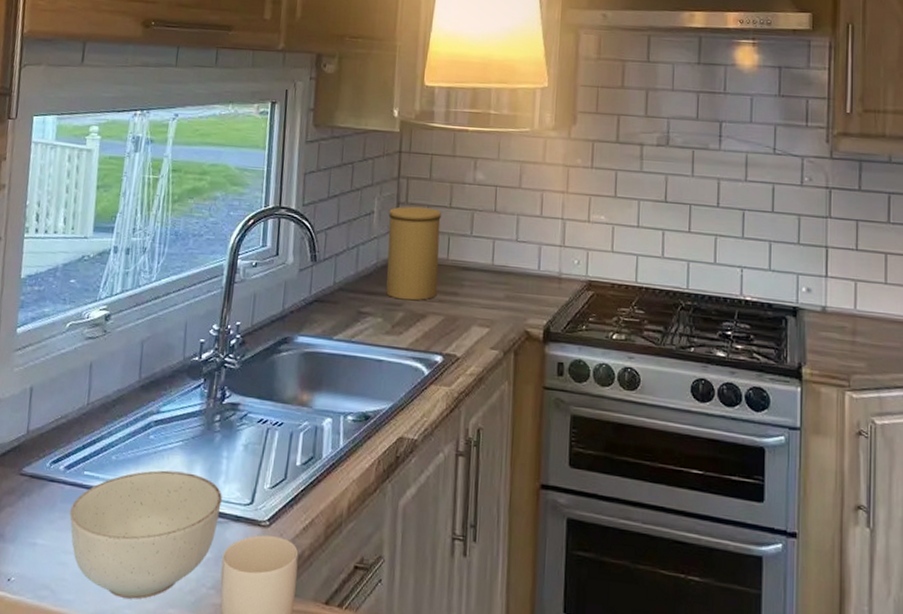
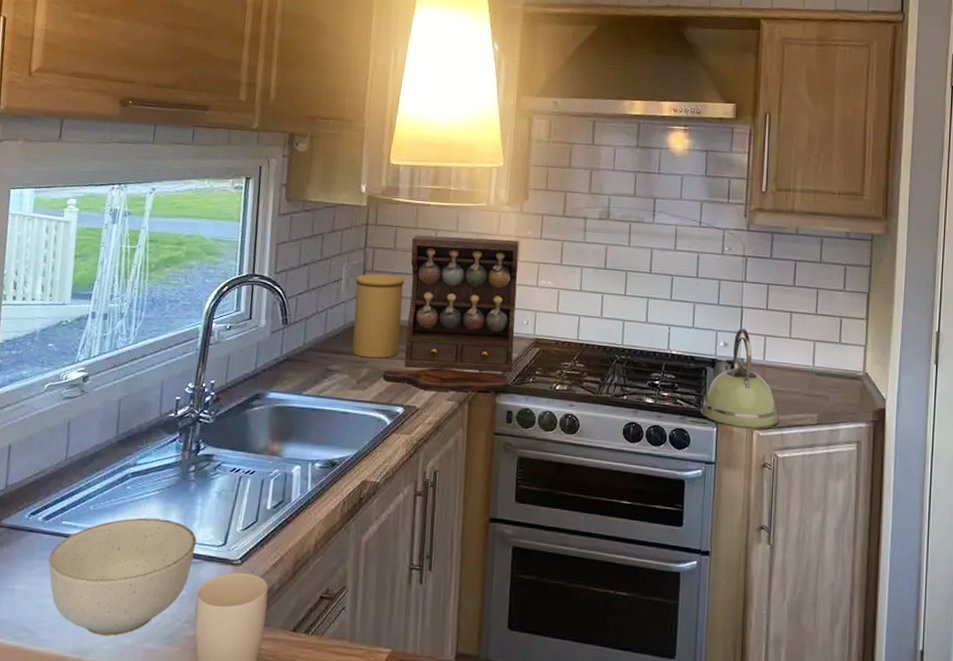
cutting board: none [419,312,560,341] -> present [383,368,510,392]
spice rack: none [443,163,568,318] -> present [404,235,519,372]
kettle: none [781,272,876,391] -> present [700,329,780,429]

